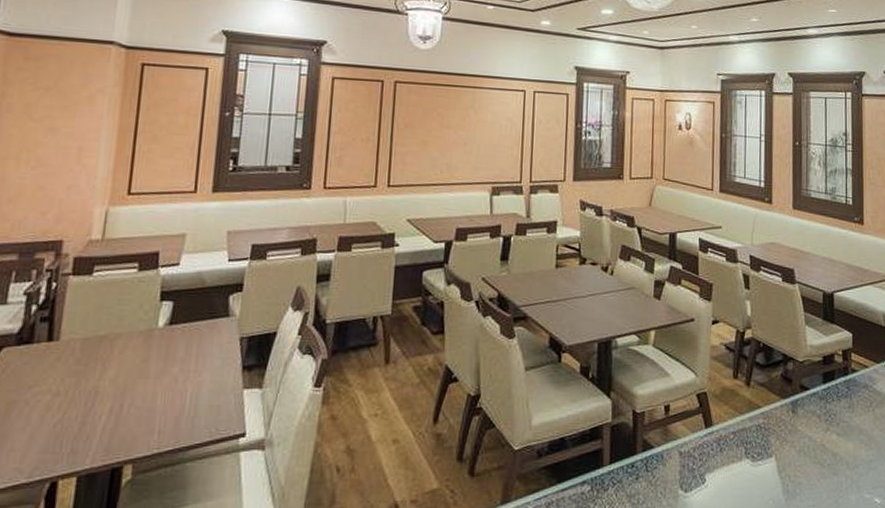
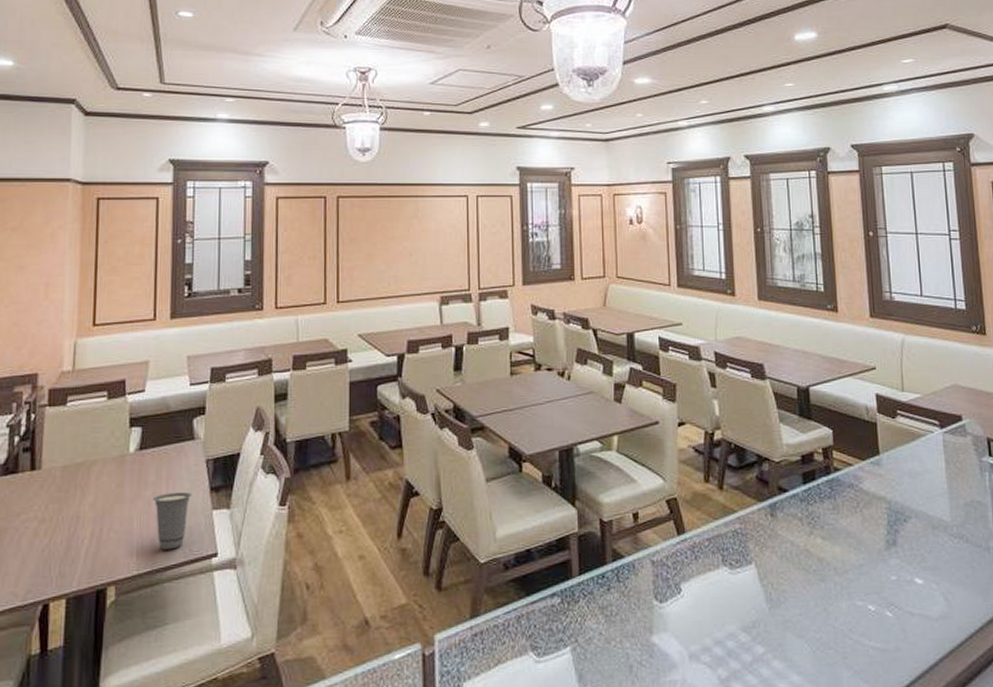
cup: none [179,370,223,428] -> present [152,492,192,550]

